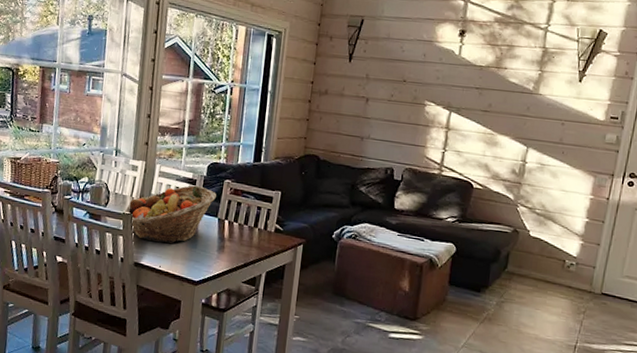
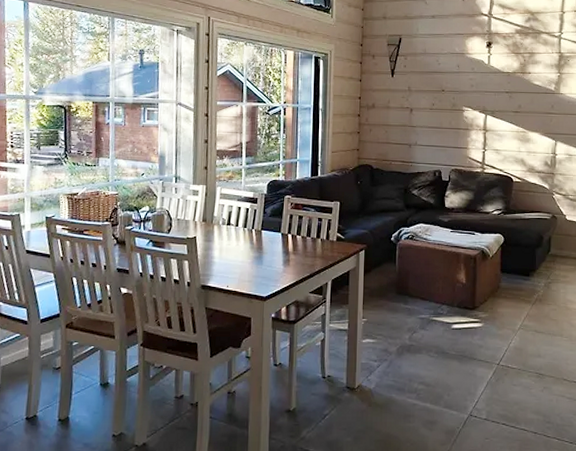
fruit basket: present [124,185,216,243] -> none [188,204,278,263]

